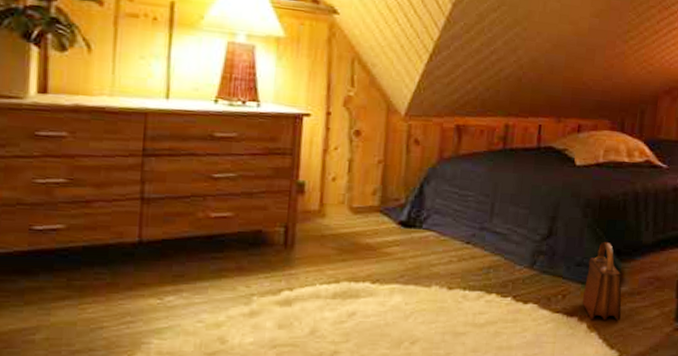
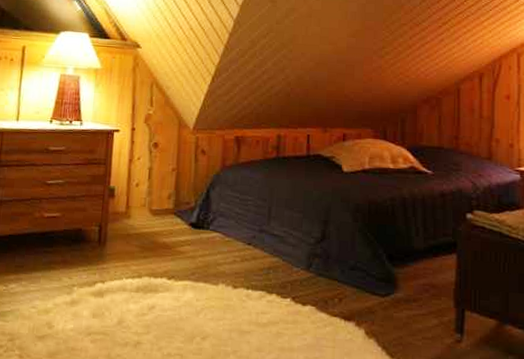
handbag: present [582,241,622,321] -> none [358,246,398,328]

